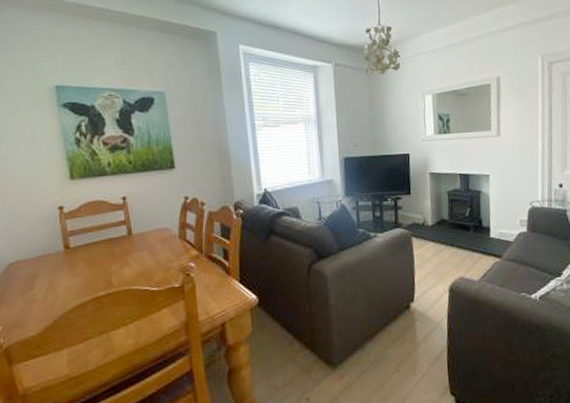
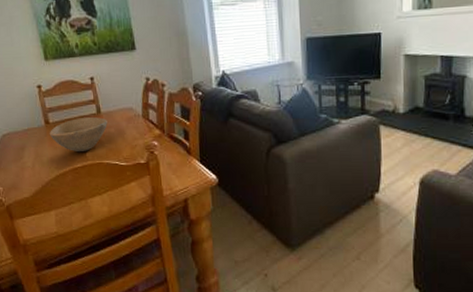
bowl: none [68,239,139,279] -> present [49,116,108,153]

